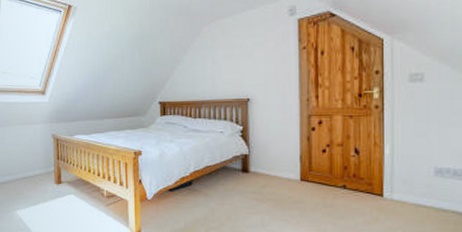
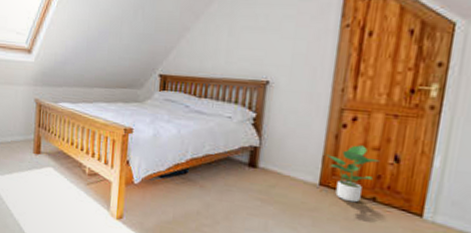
potted plant: none [303,143,345,192] -> present [326,145,381,203]

